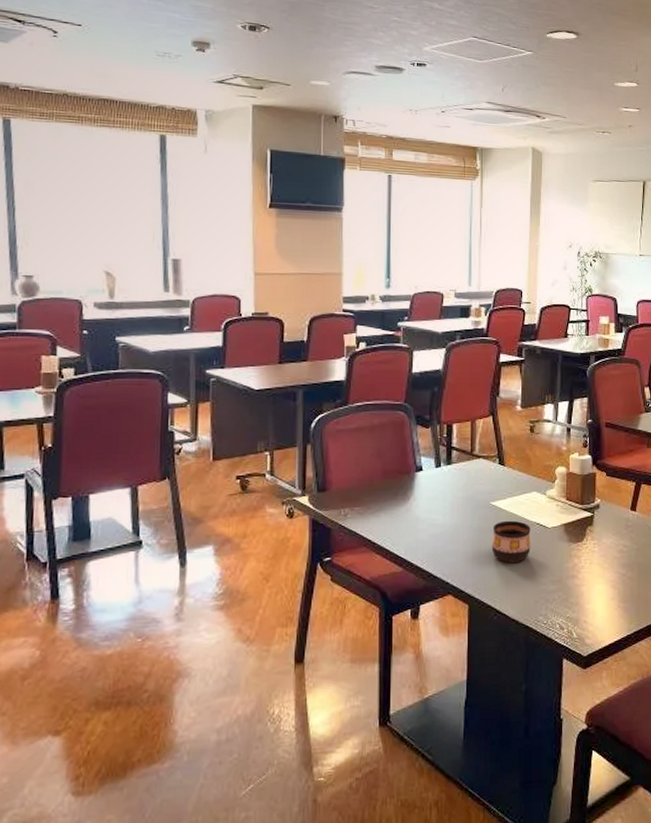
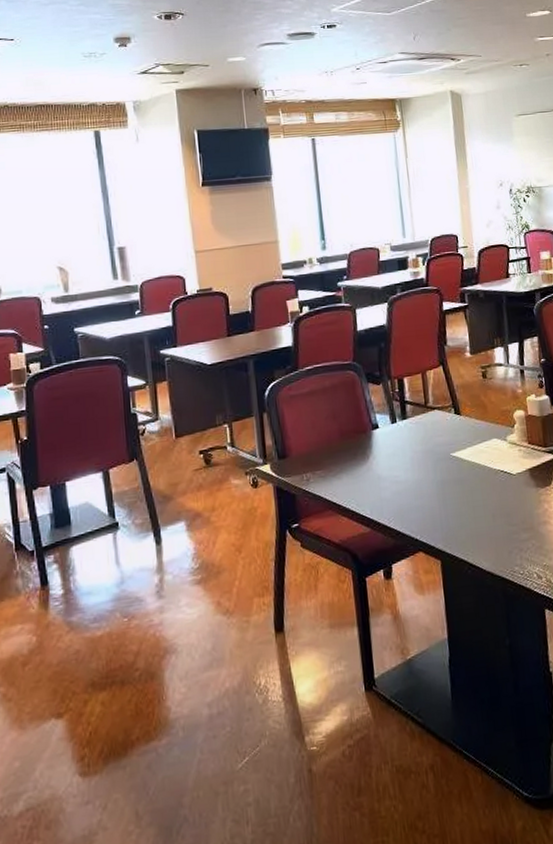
cup: present [491,520,531,562] -> none [456,470,498,514]

